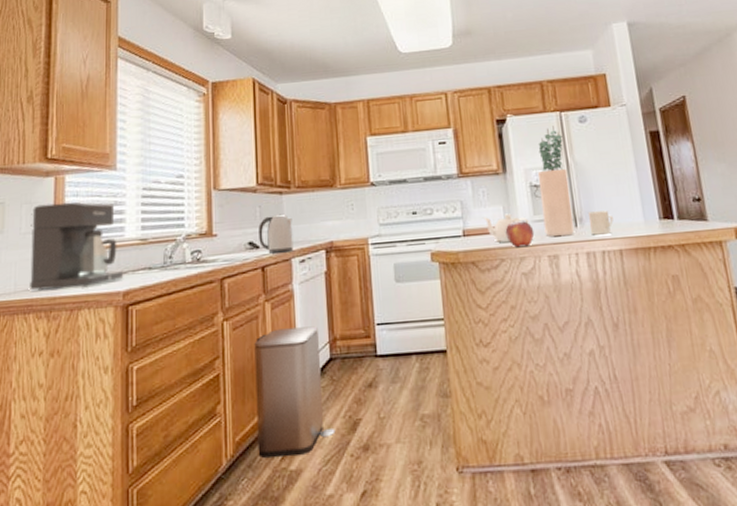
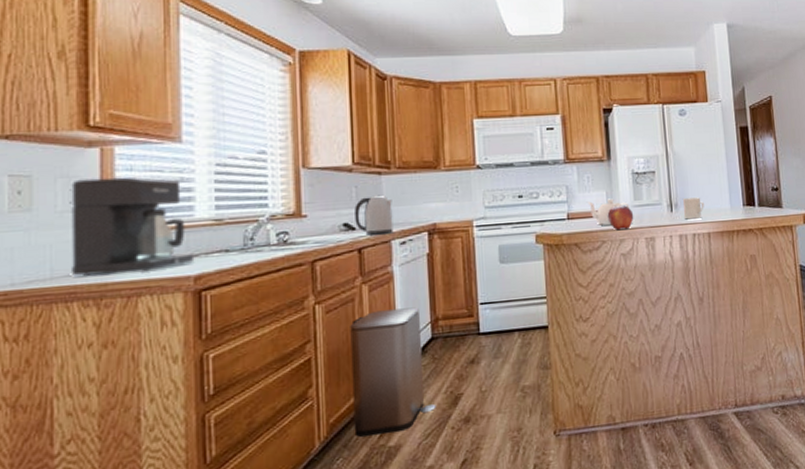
vase: present [537,126,575,237] -> none [639,117,670,221]

